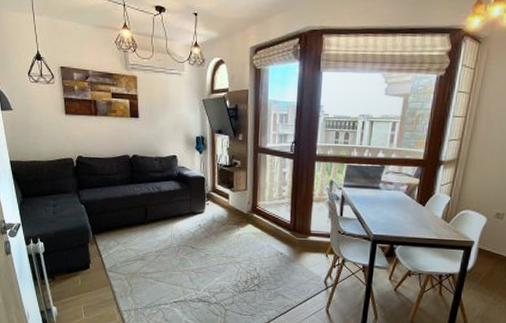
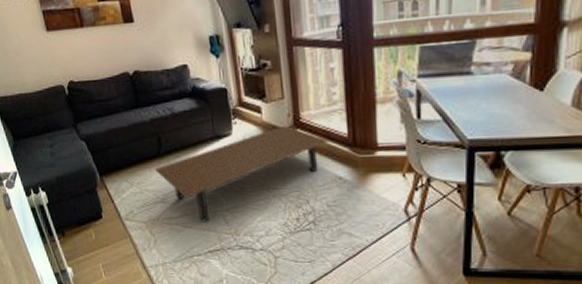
coffee table: none [138,210,277,279] -> present [154,125,330,222]

